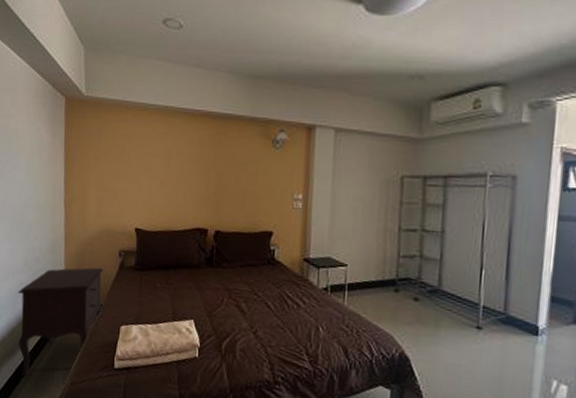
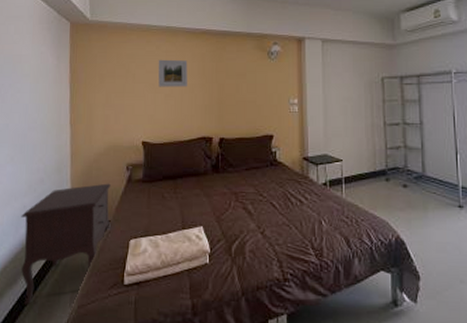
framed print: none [153,142,185,174] -> present [158,59,188,87]

